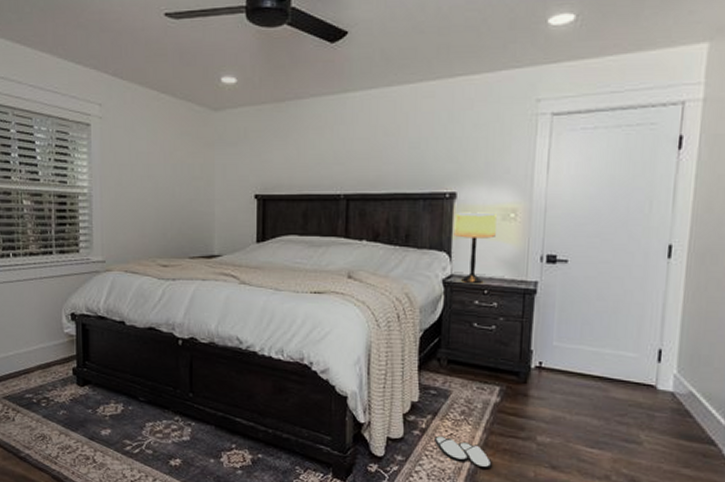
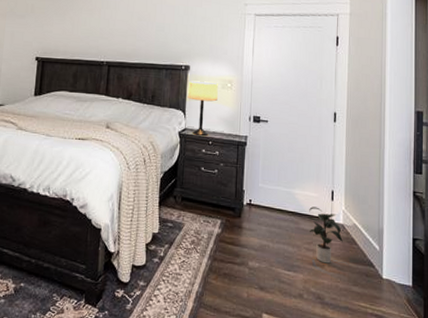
slippers: present [435,435,492,470] -> none [170,262,215,292]
potted plant: none [621,370,672,440] -> present [308,207,343,264]

